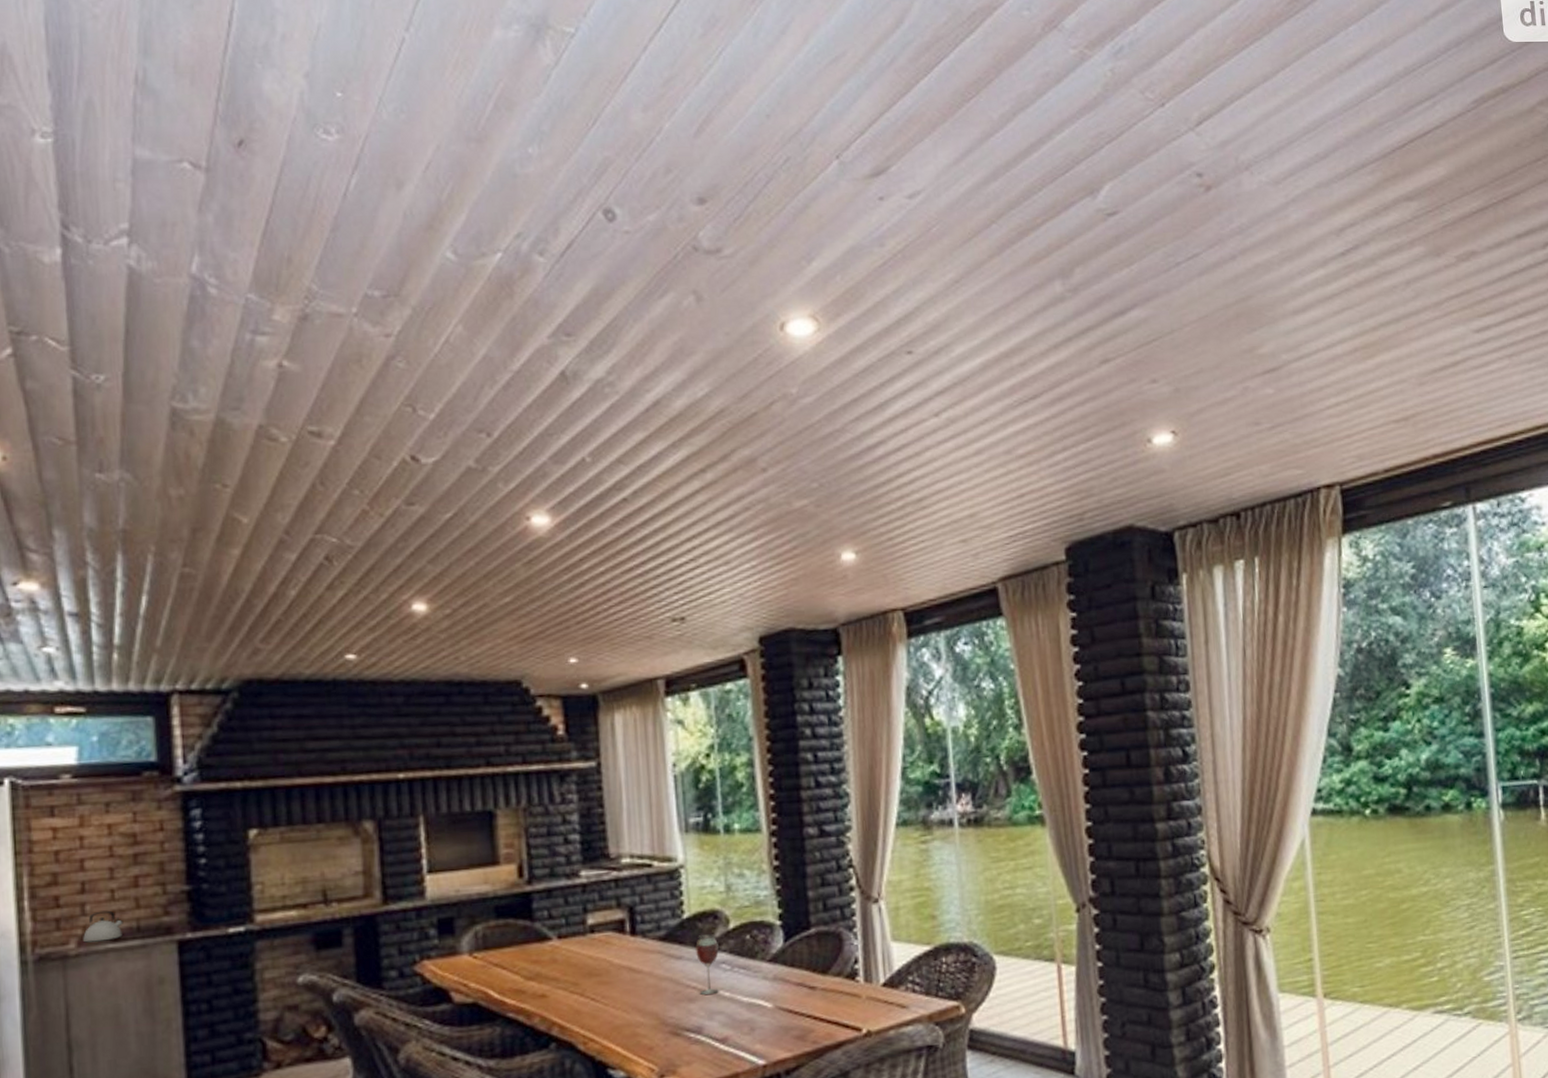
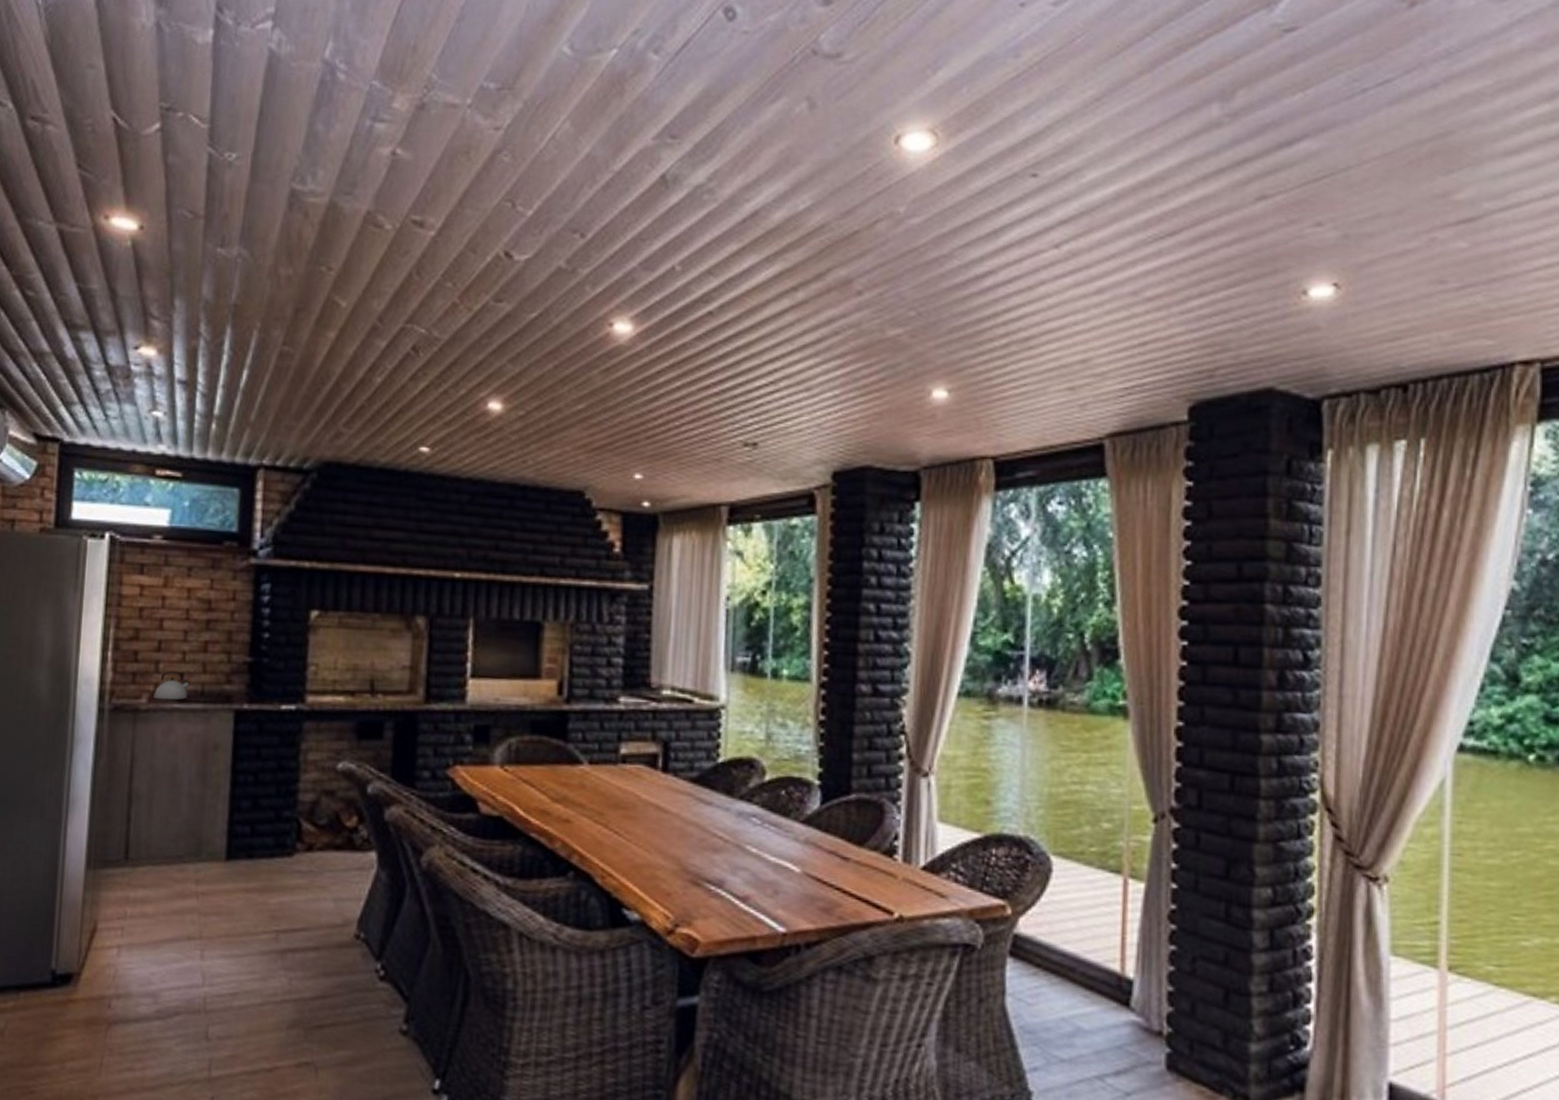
wineglass: present [696,933,719,996] -> none [726,782,751,849]

